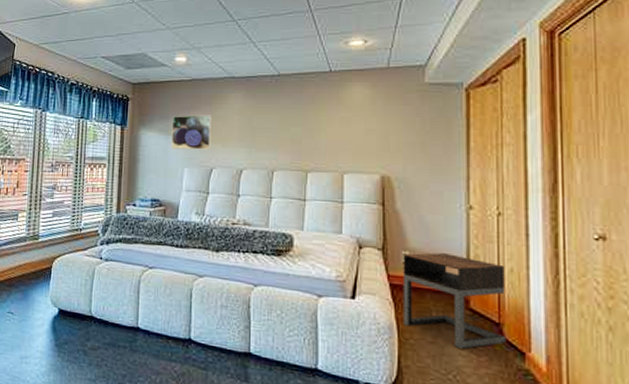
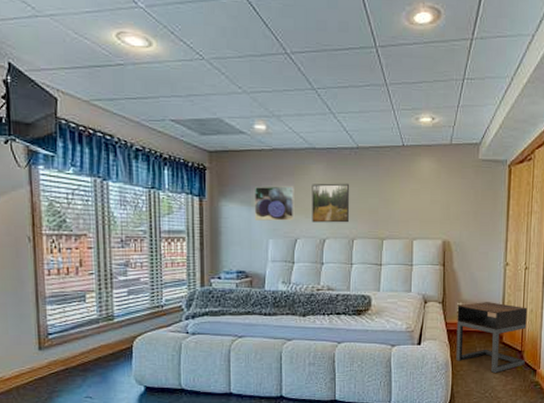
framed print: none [228,111,270,153] -> present [312,183,350,223]

